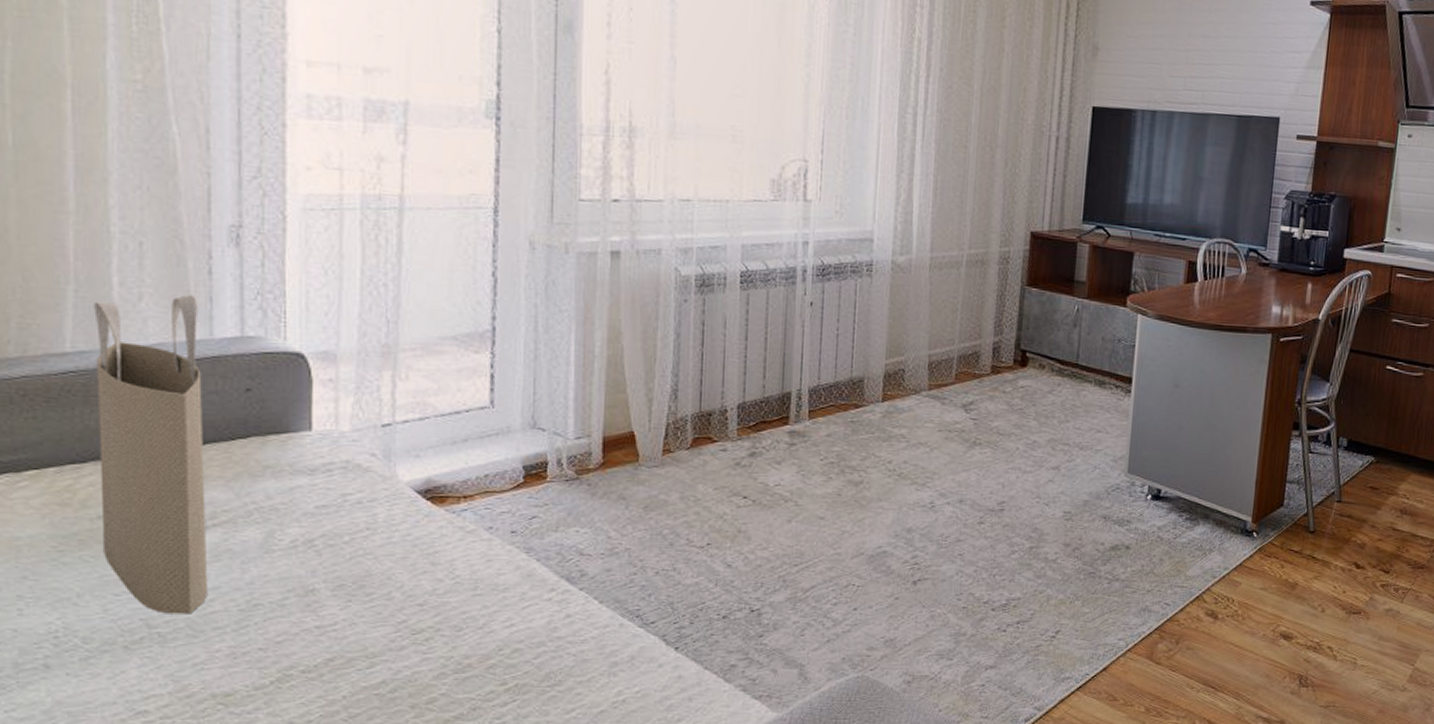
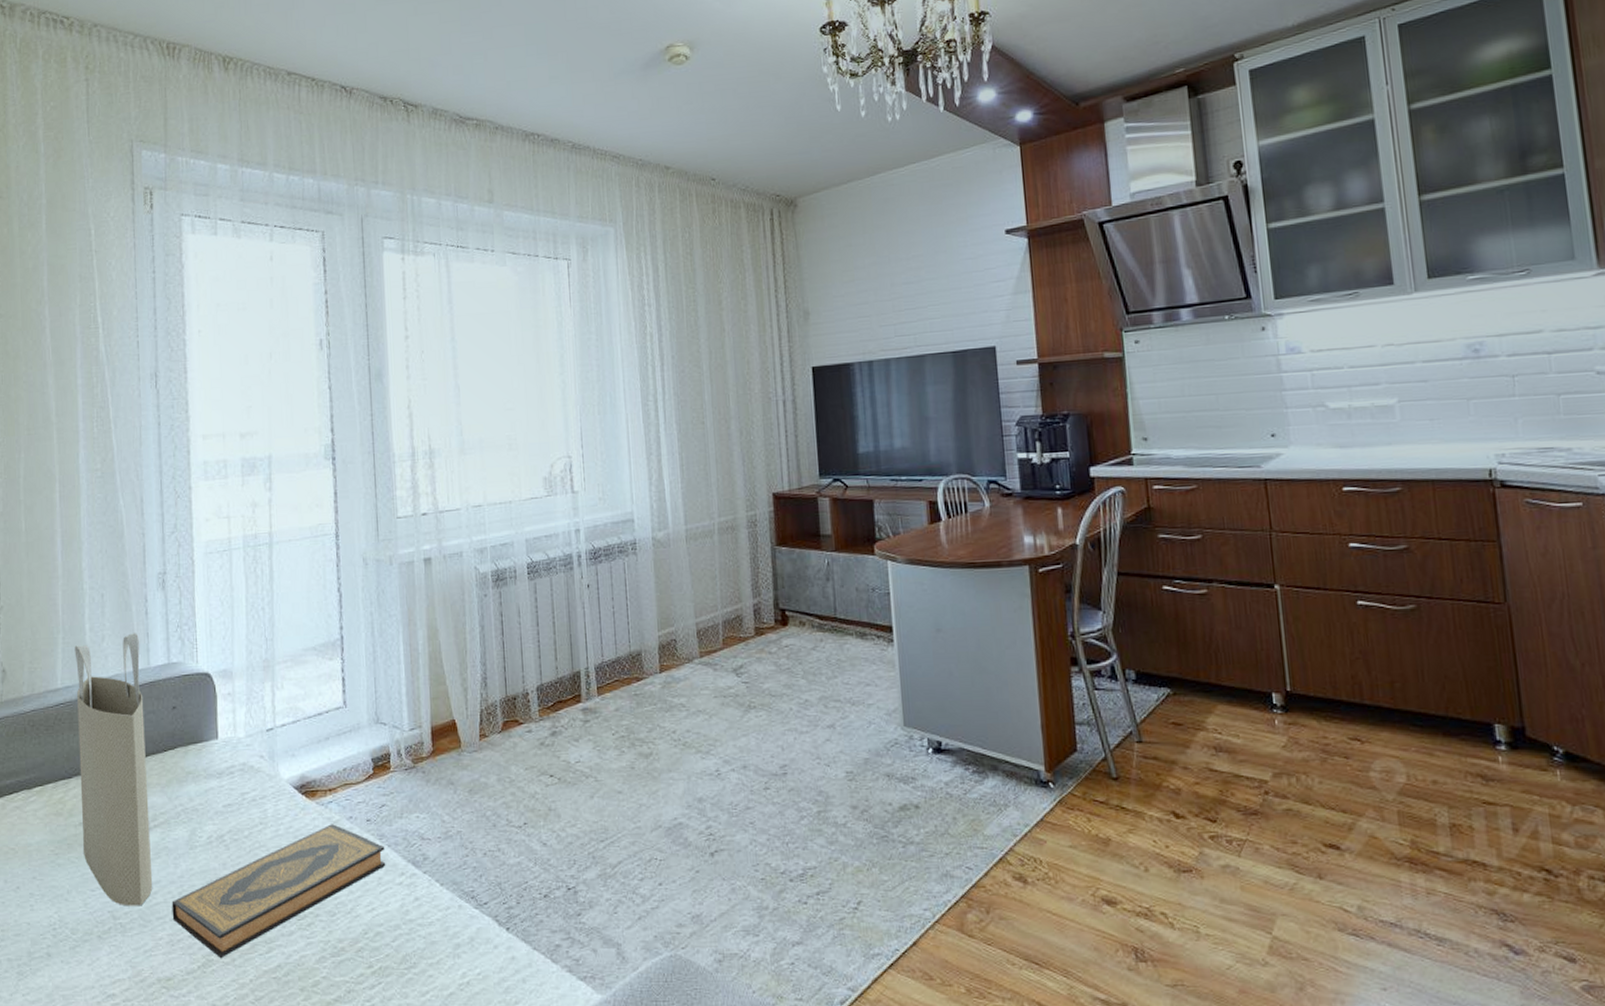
hardback book: none [235,534,533,672] -> present [171,824,386,958]

